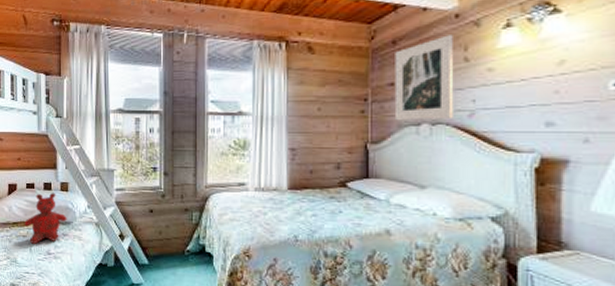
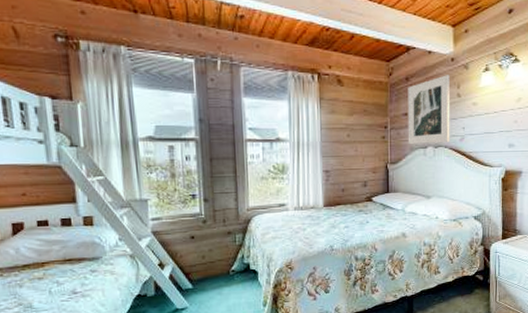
teddy bear: present [24,192,67,245] -> none [39,228,95,286]

